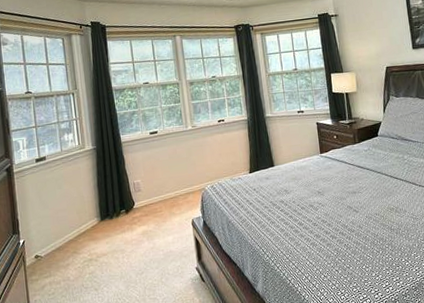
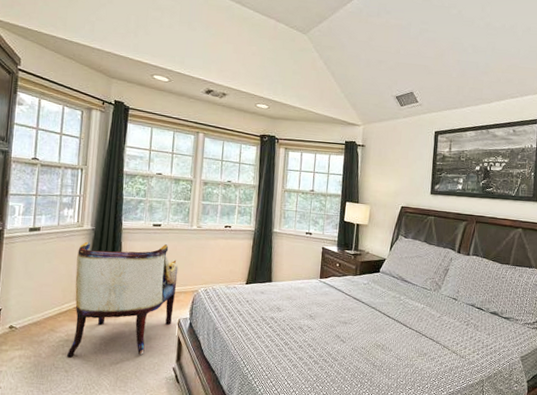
armchair: none [84,148,186,276] -> present [67,241,179,358]

